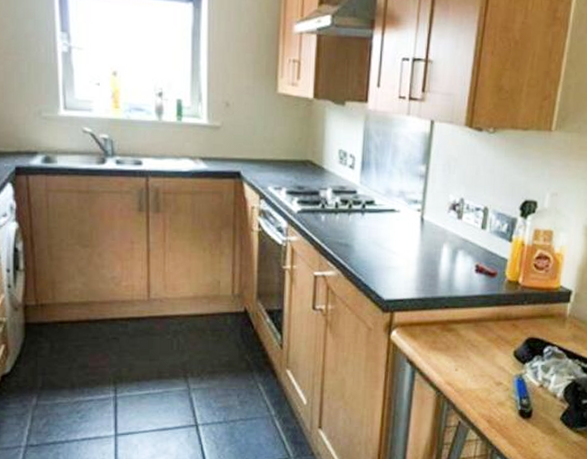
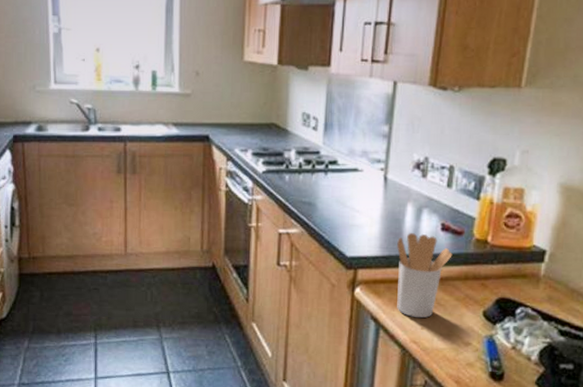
utensil holder: none [432,275,486,360] -> present [397,233,453,319]

